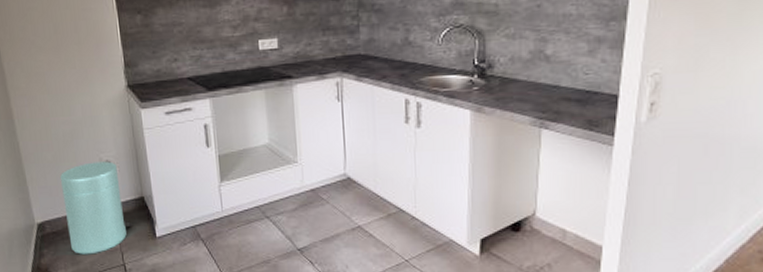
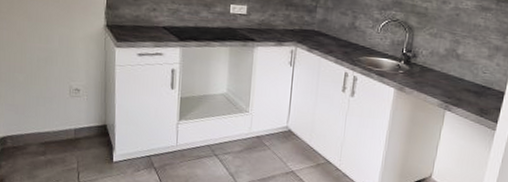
trash can: present [59,161,134,254] -> none [28,88,93,171]

